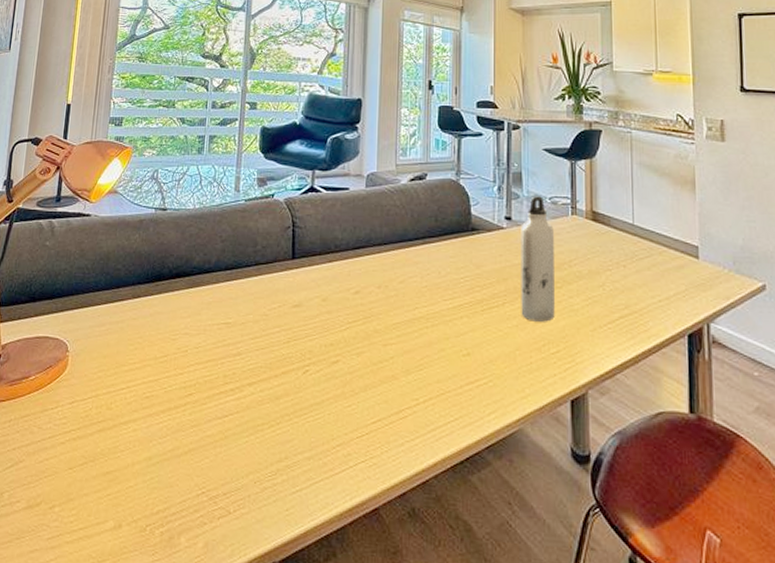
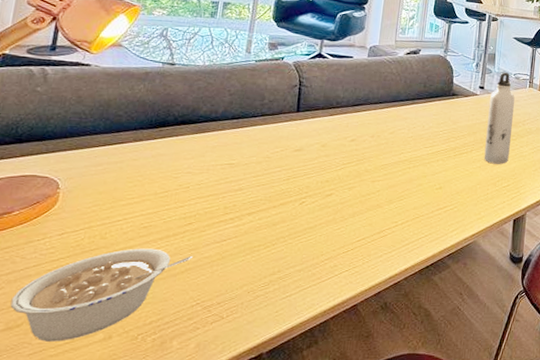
legume: none [30,421,195,527] -> present [10,248,193,342]

